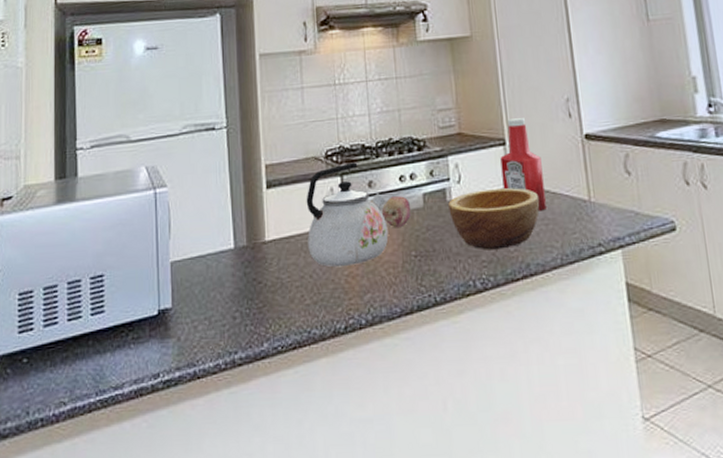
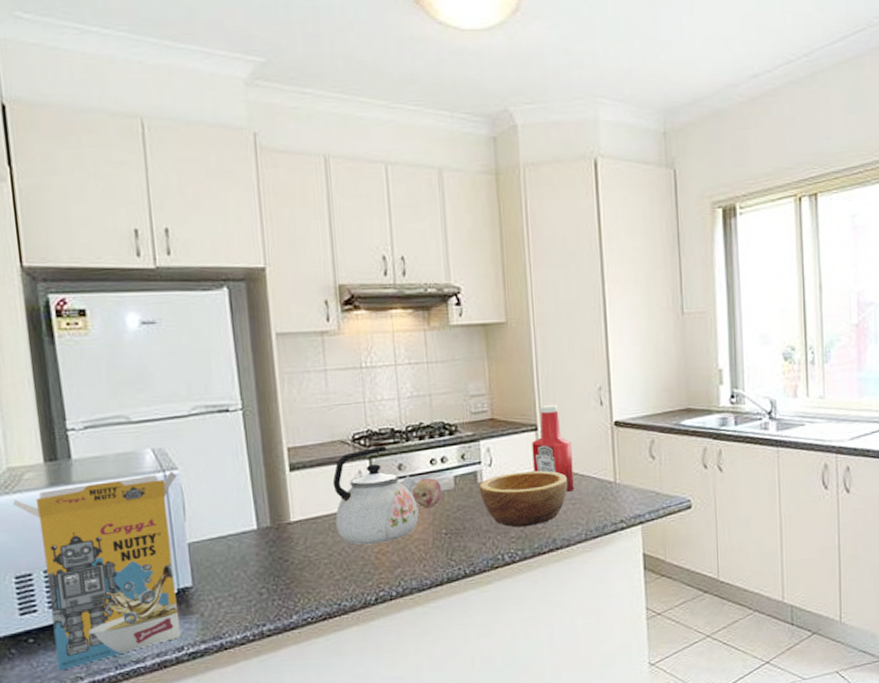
cereal box: none [25,188,166,395] -> present [12,470,181,671]

